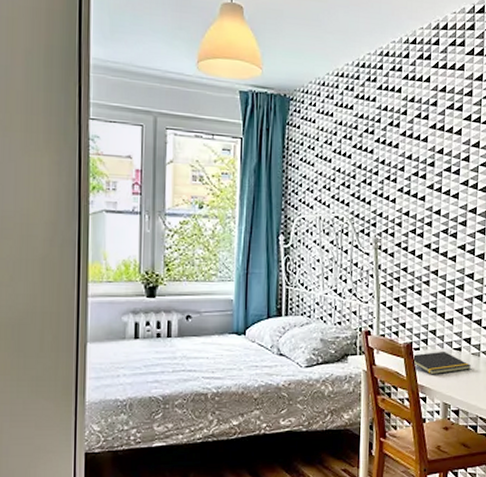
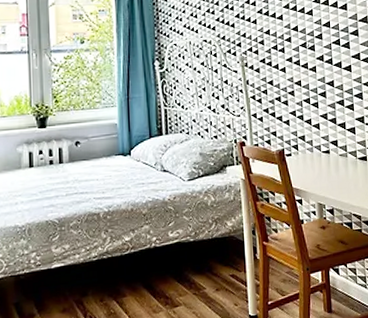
notepad: present [412,351,471,375] -> none [285,154,340,178]

